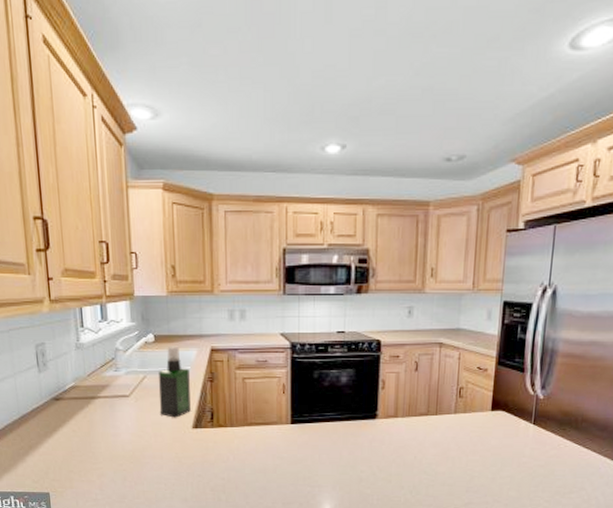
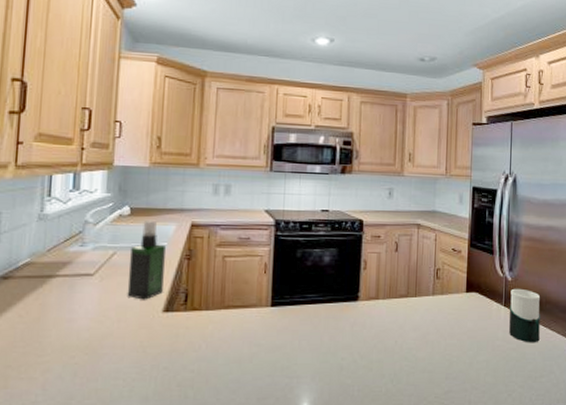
cup: none [537,406,576,461] -> present [509,288,541,343]

